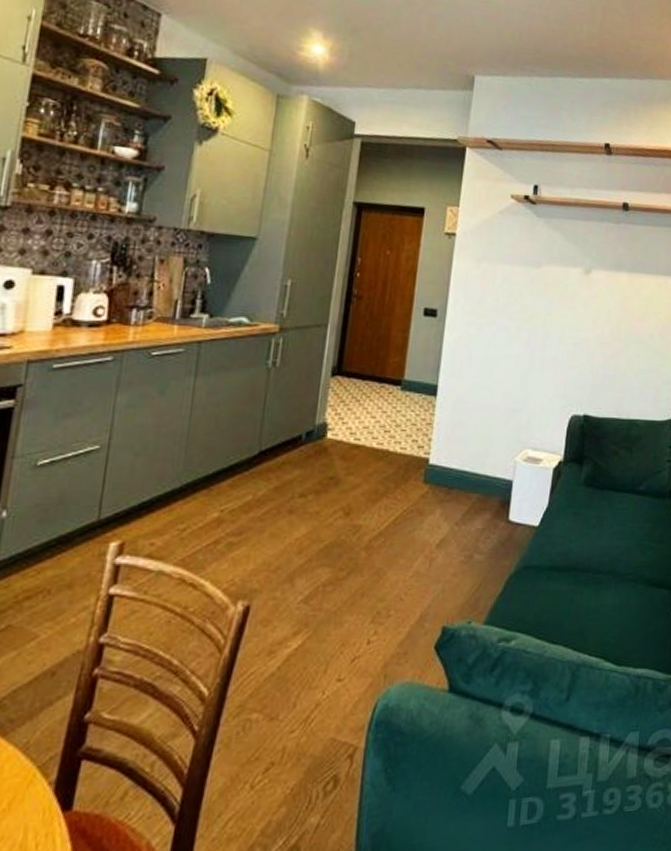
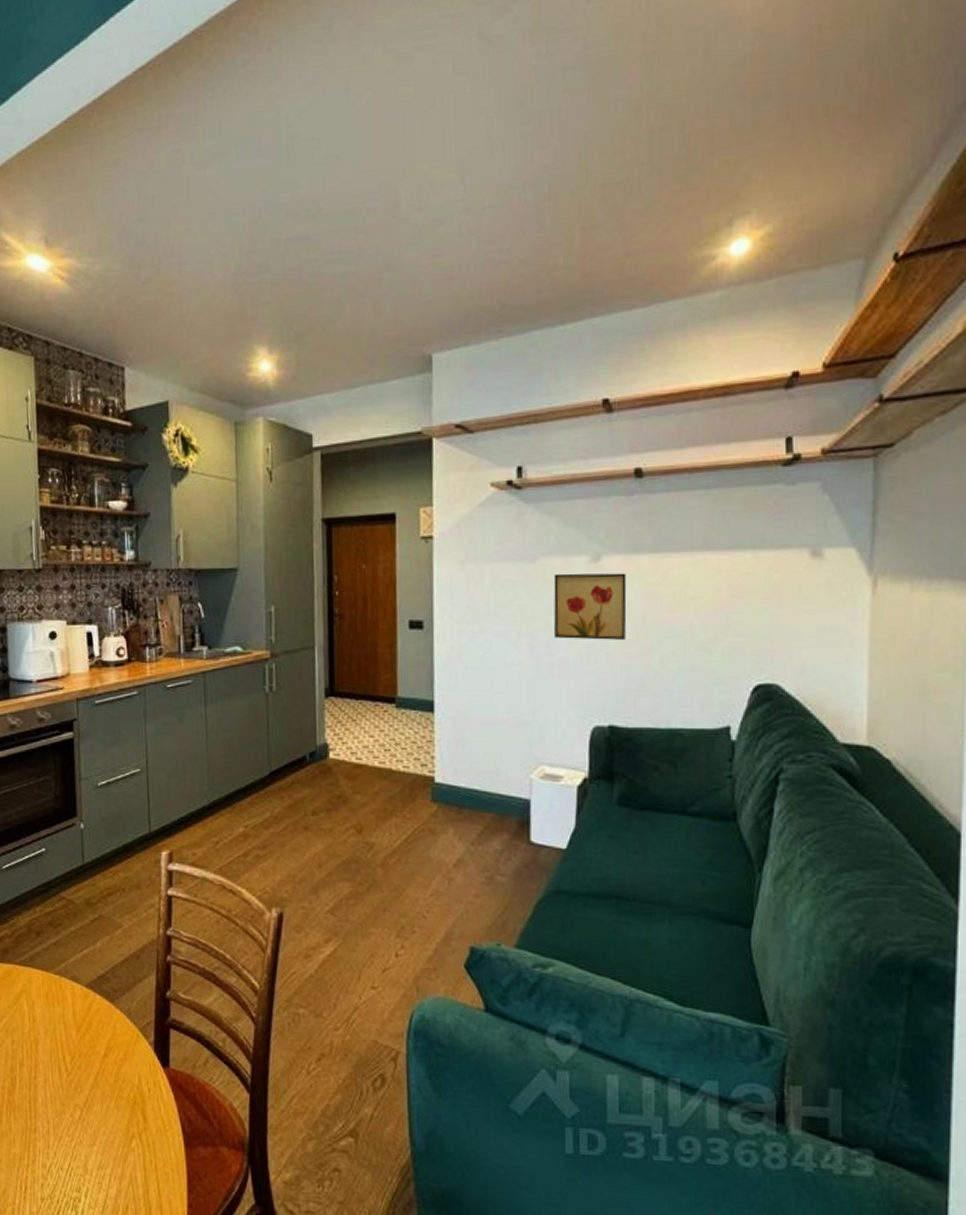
wall art: none [549,280,609,342] -> present [554,573,627,640]

